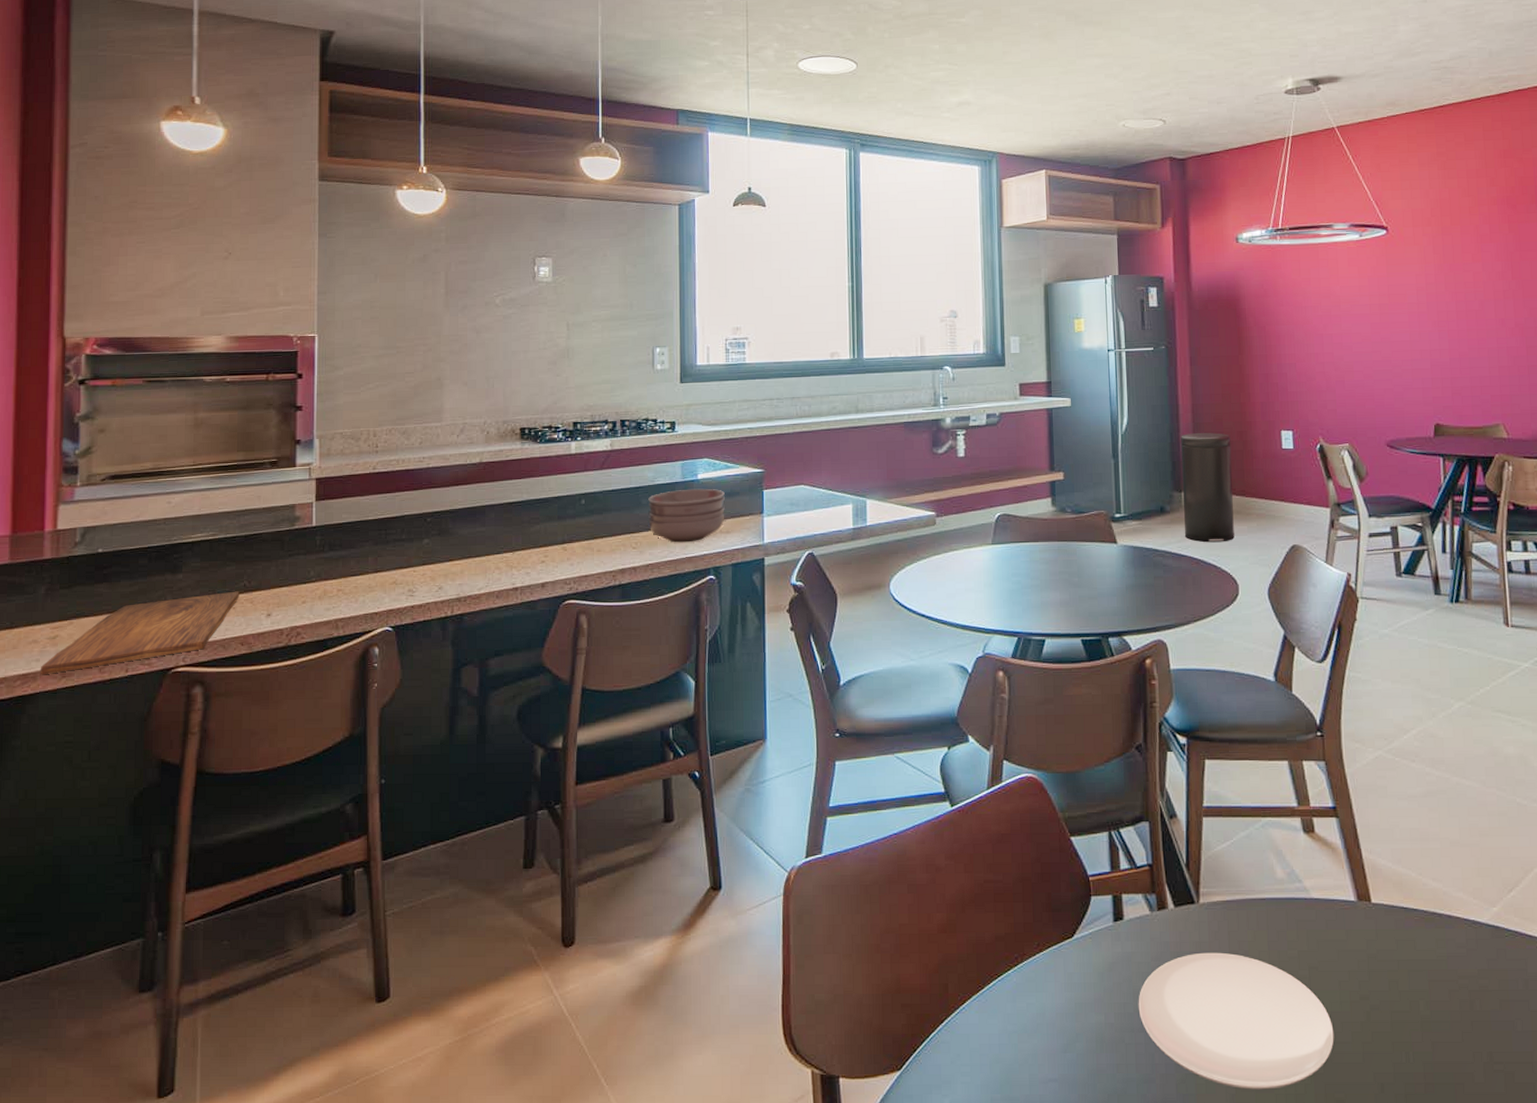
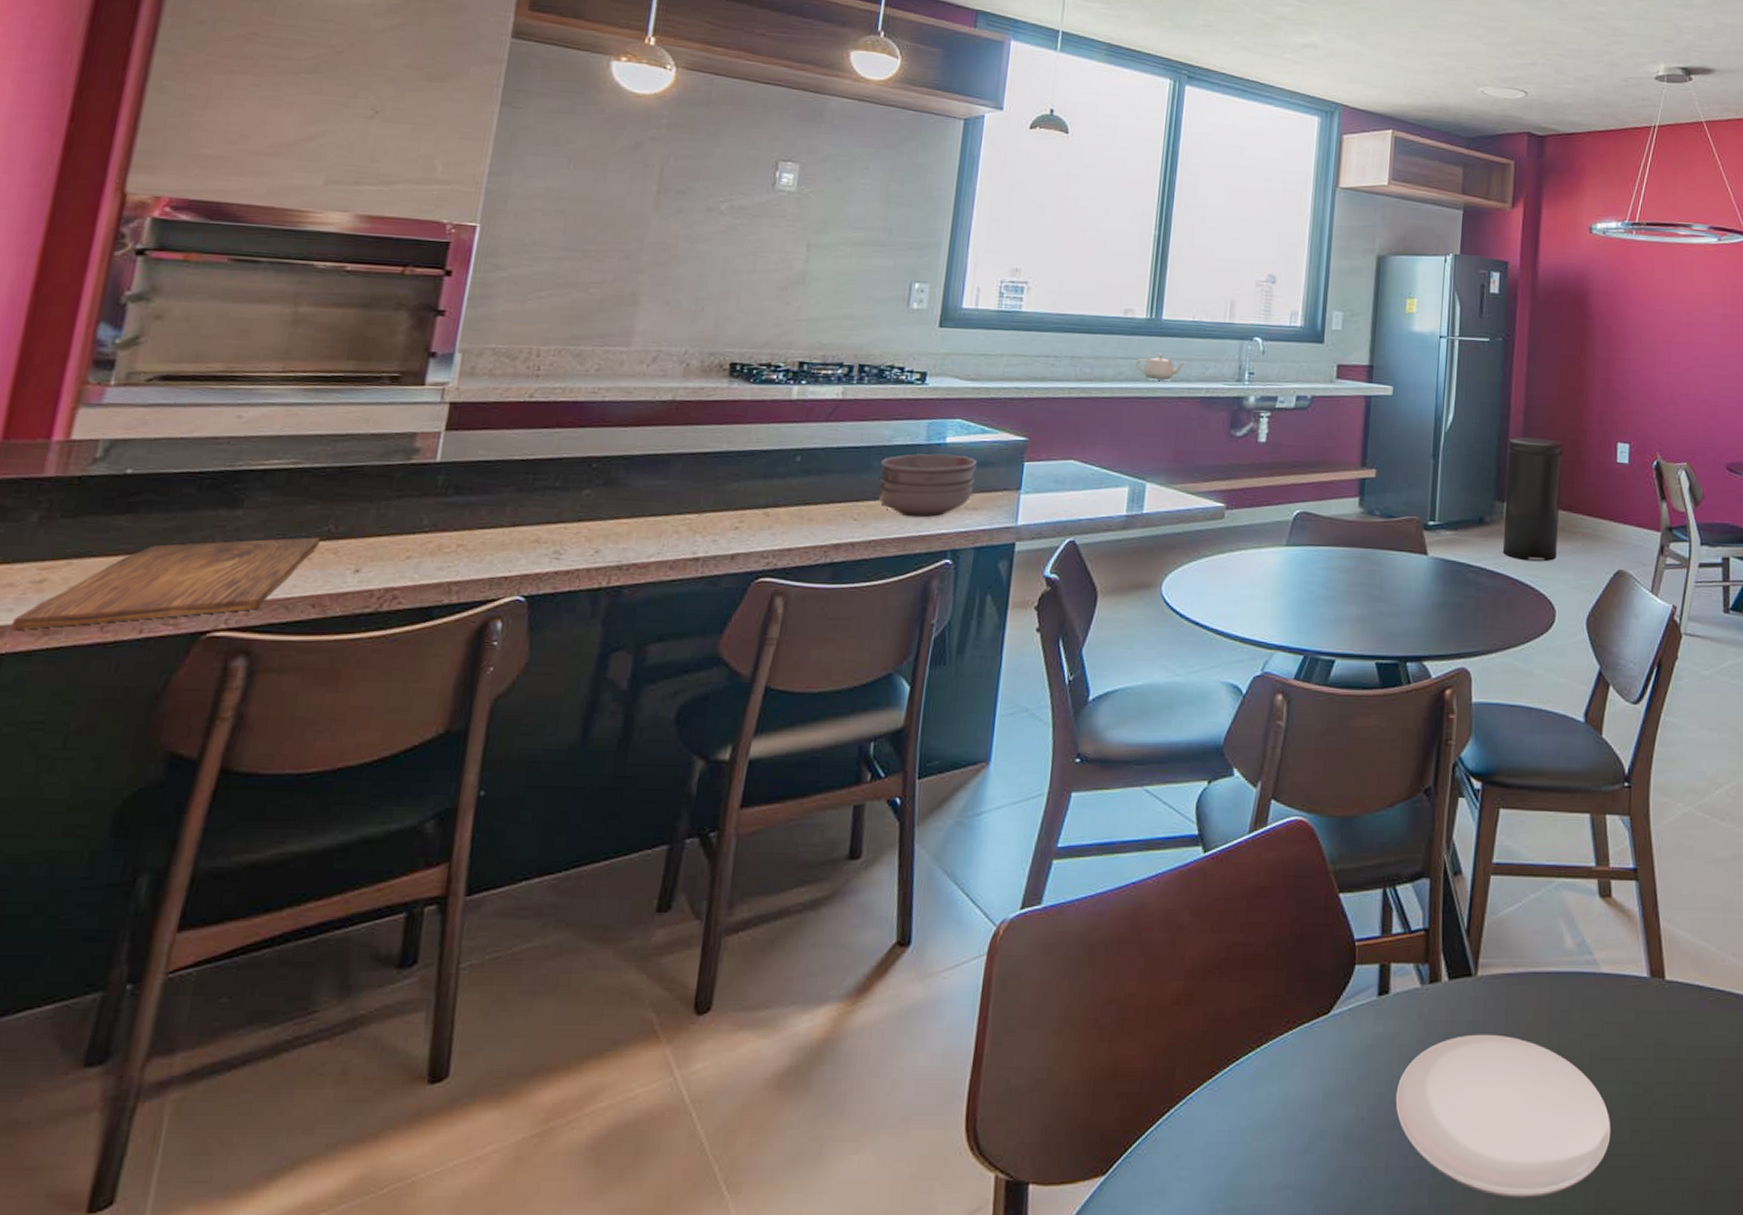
teapot: none [845,388,889,411] -> present [1135,353,1187,381]

